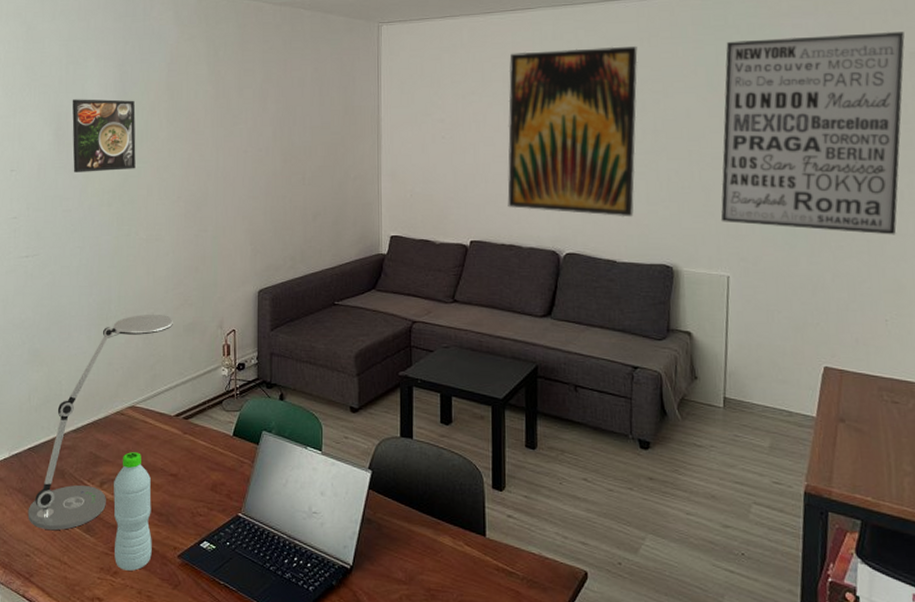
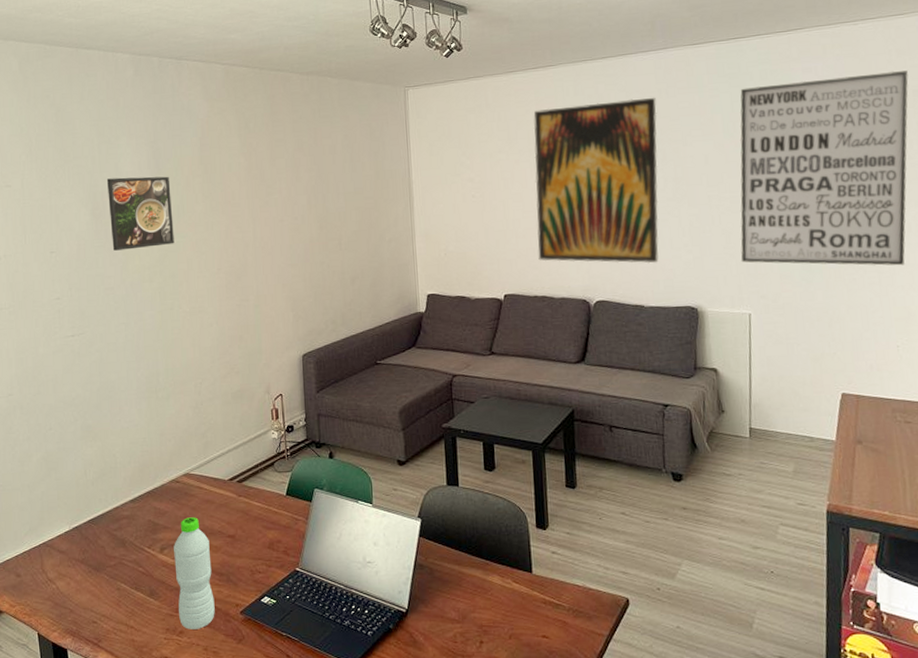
desk lamp: present [27,315,173,531] -> none [91,384,221,597]

